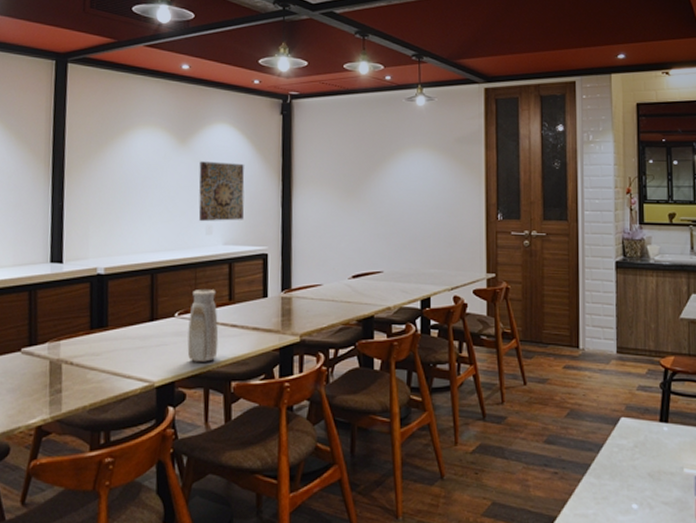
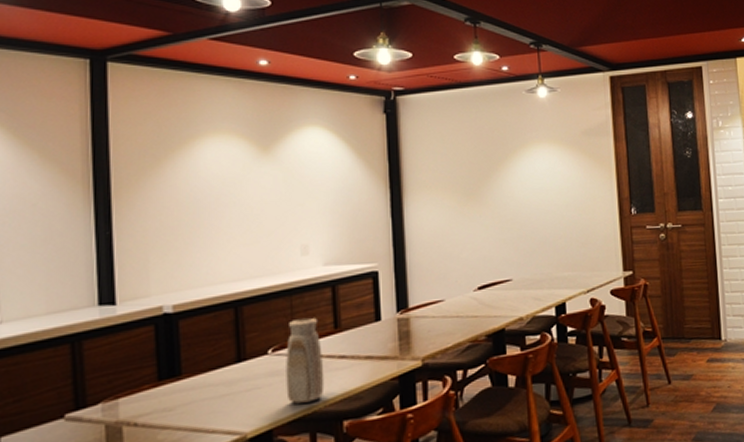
wall art: present [198,161,245,222] -> none [288,170,346,242]

